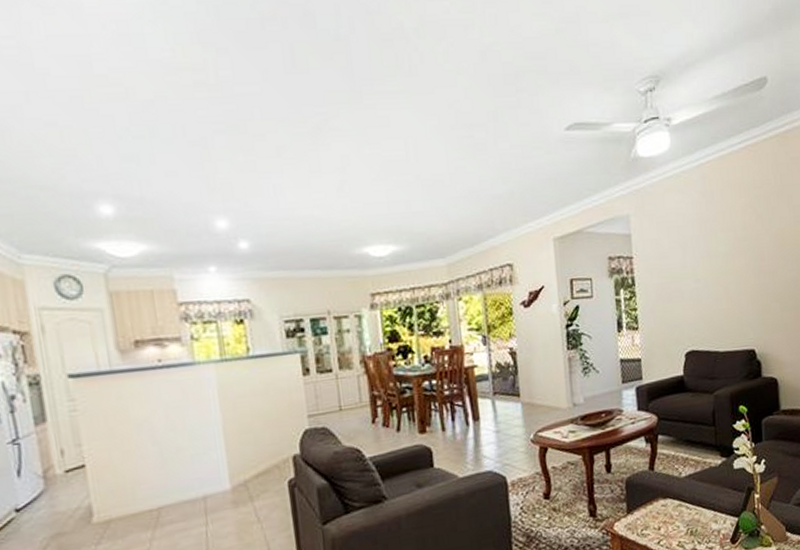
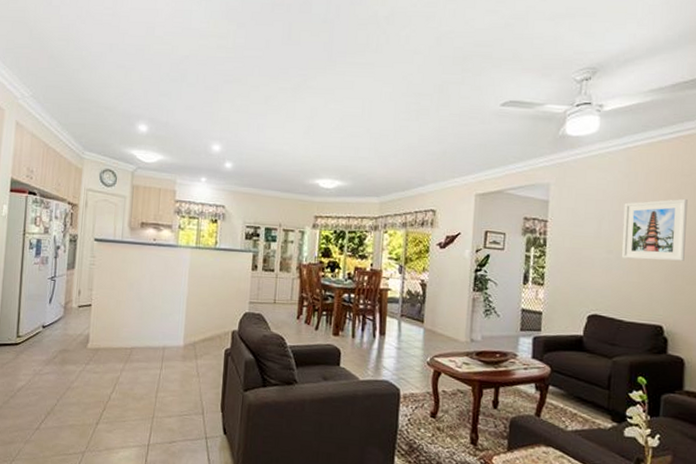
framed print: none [704,213,766,286] -> present [622,199,688,261]

